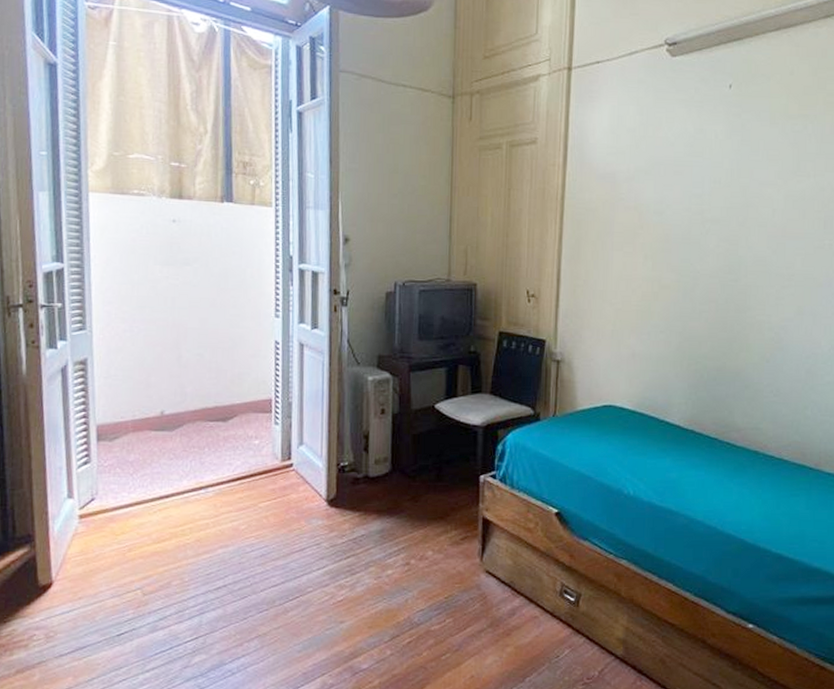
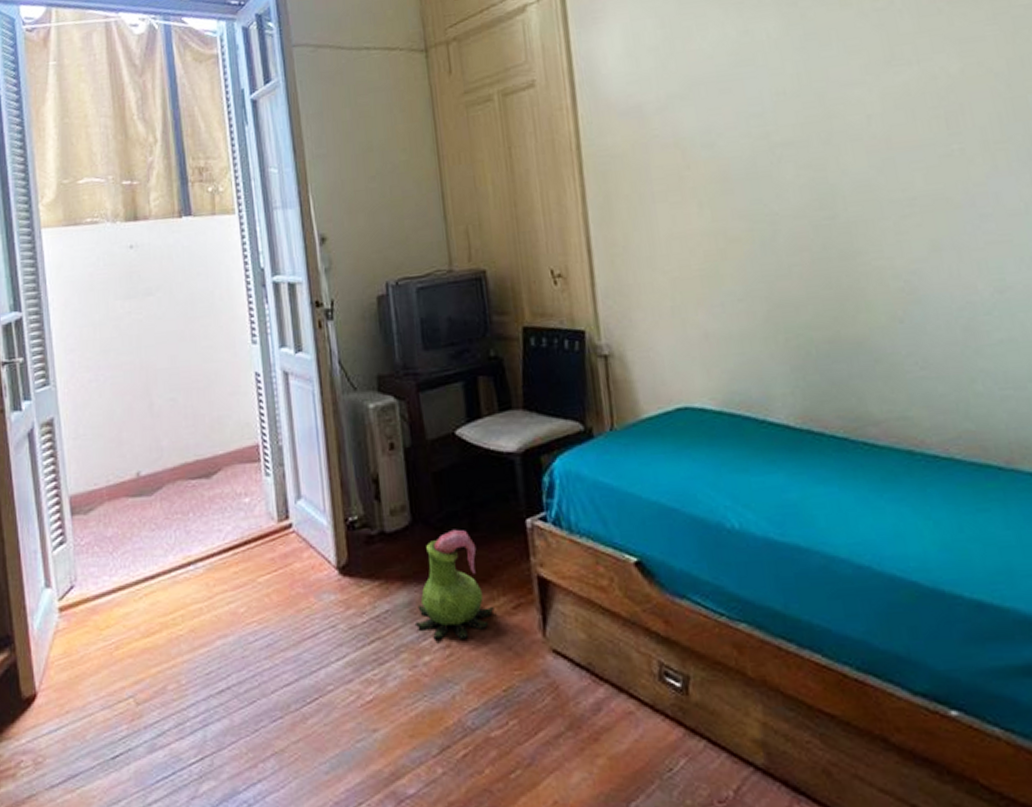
decorative plant: none [383,478,447,559] -> present [414,529,494,640]

